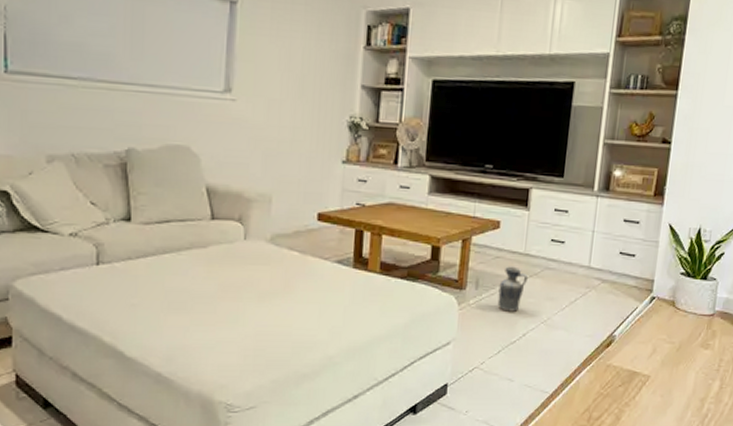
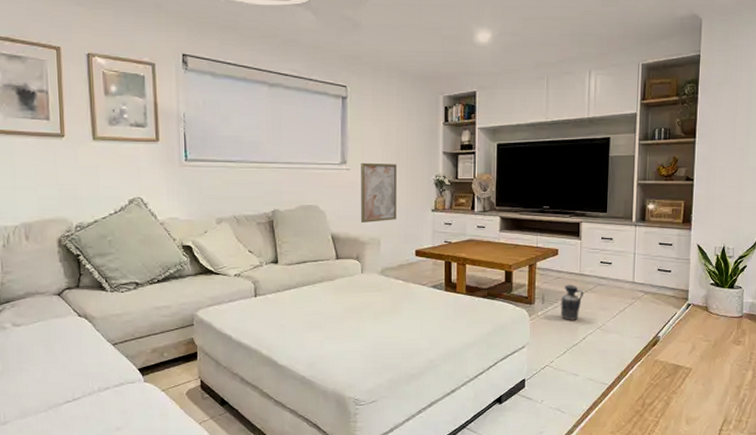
wall art: none [247,92,299,173] -> present [361,162,397,223]

